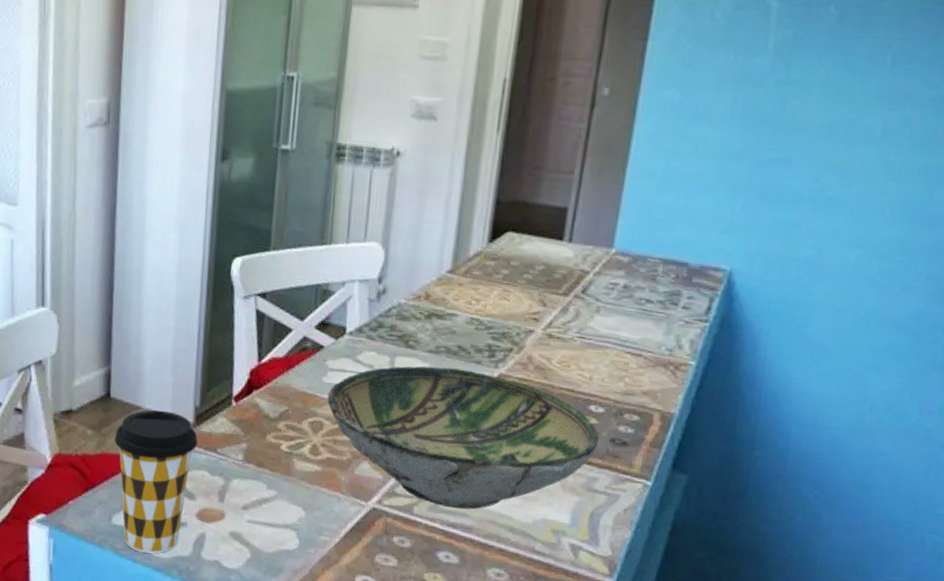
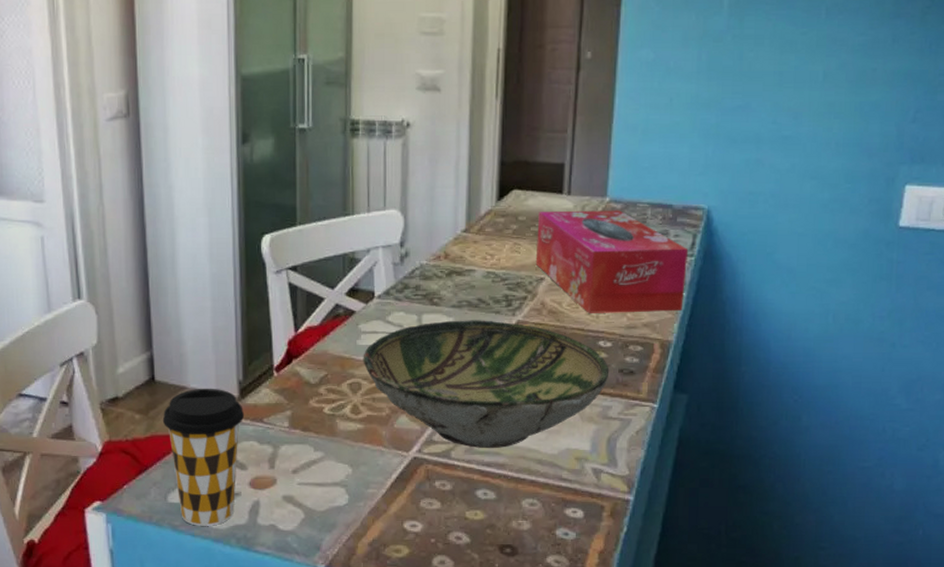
tissue box: none [525,258,703,382] -> present [535,210,689,313]

